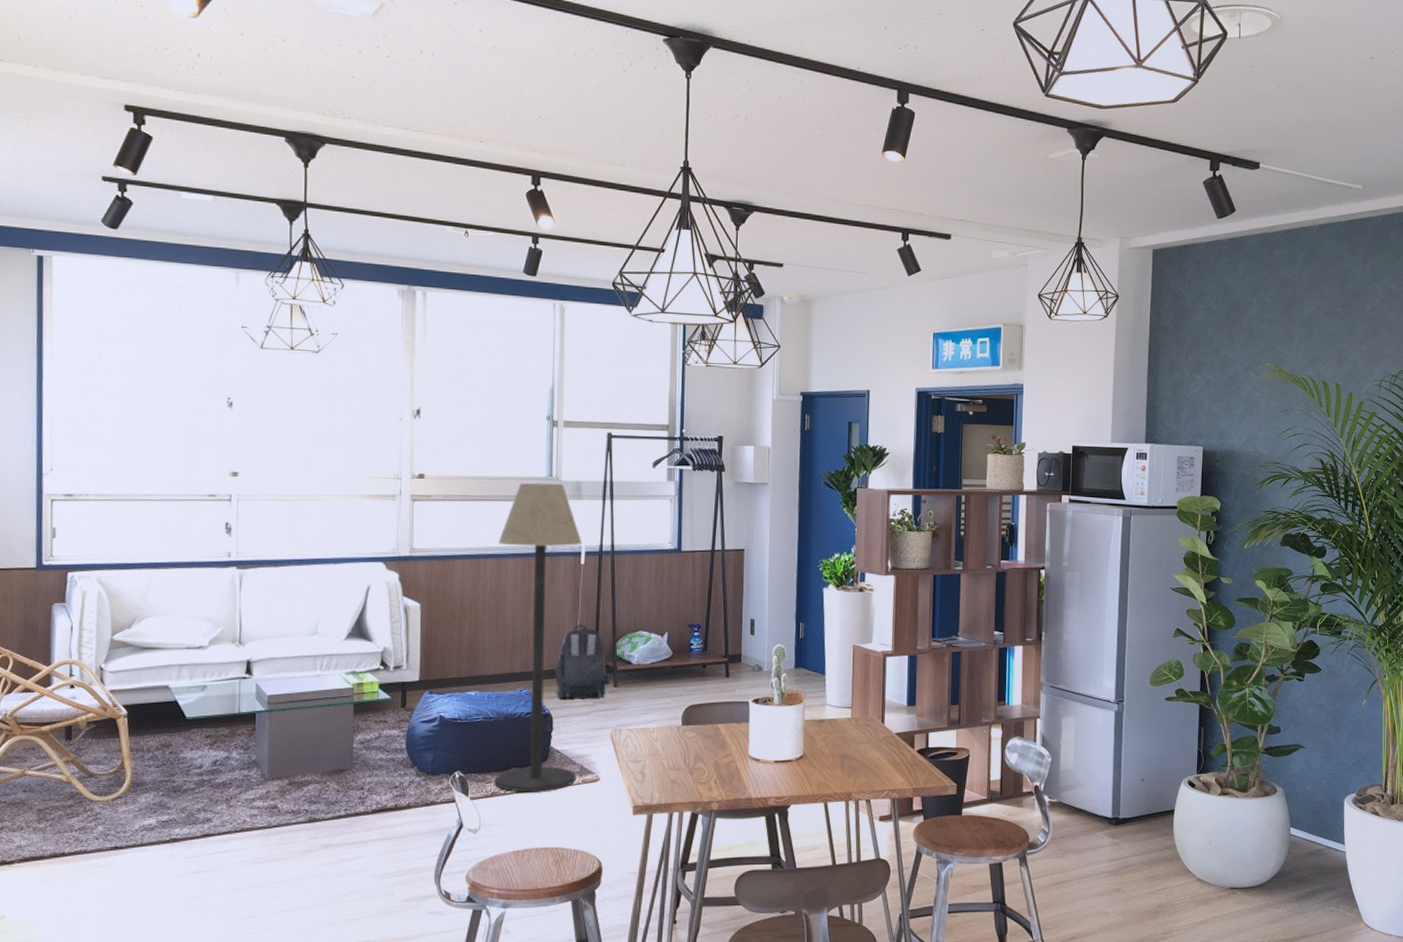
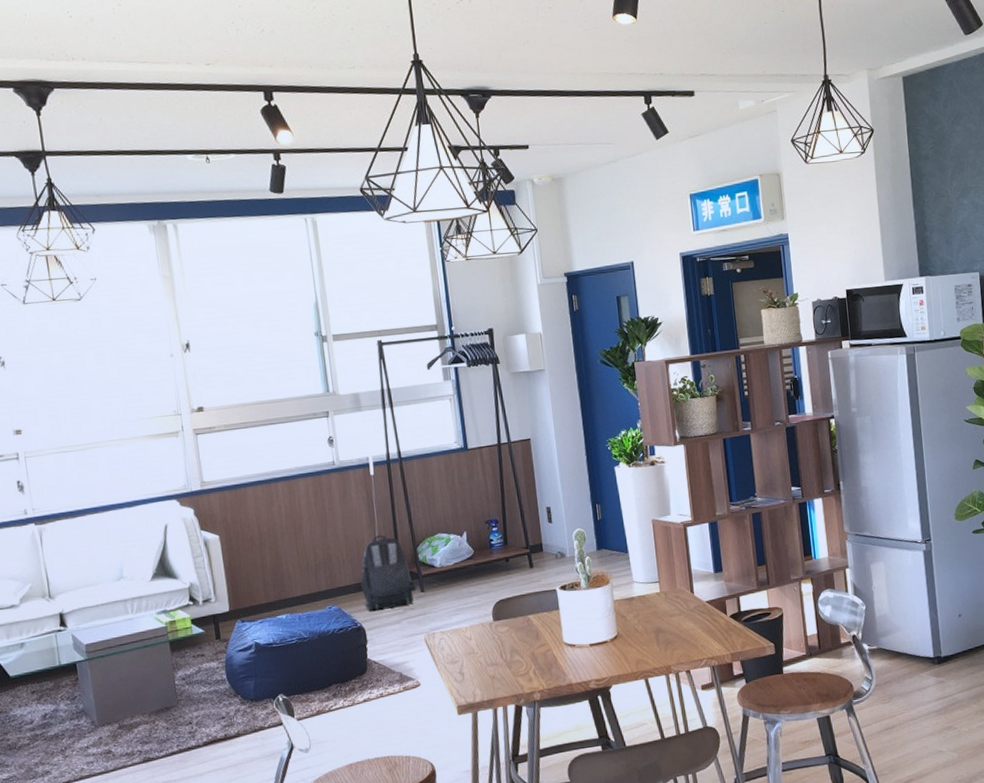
floor lamp: present [494,482,583,792] -> none [286,397,398,708]

